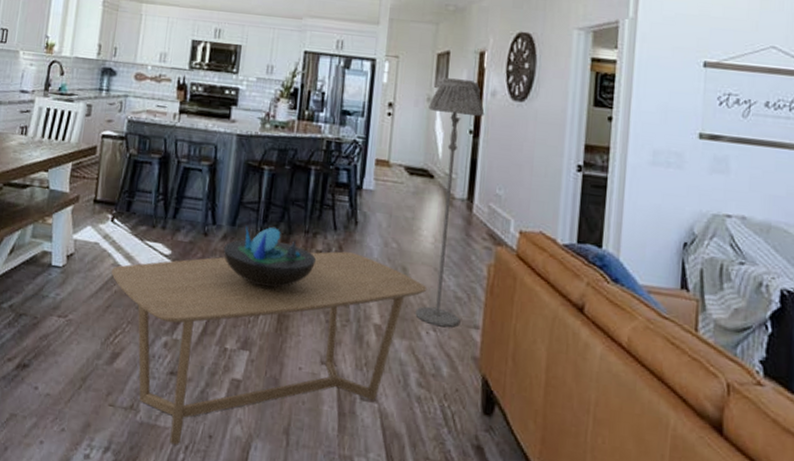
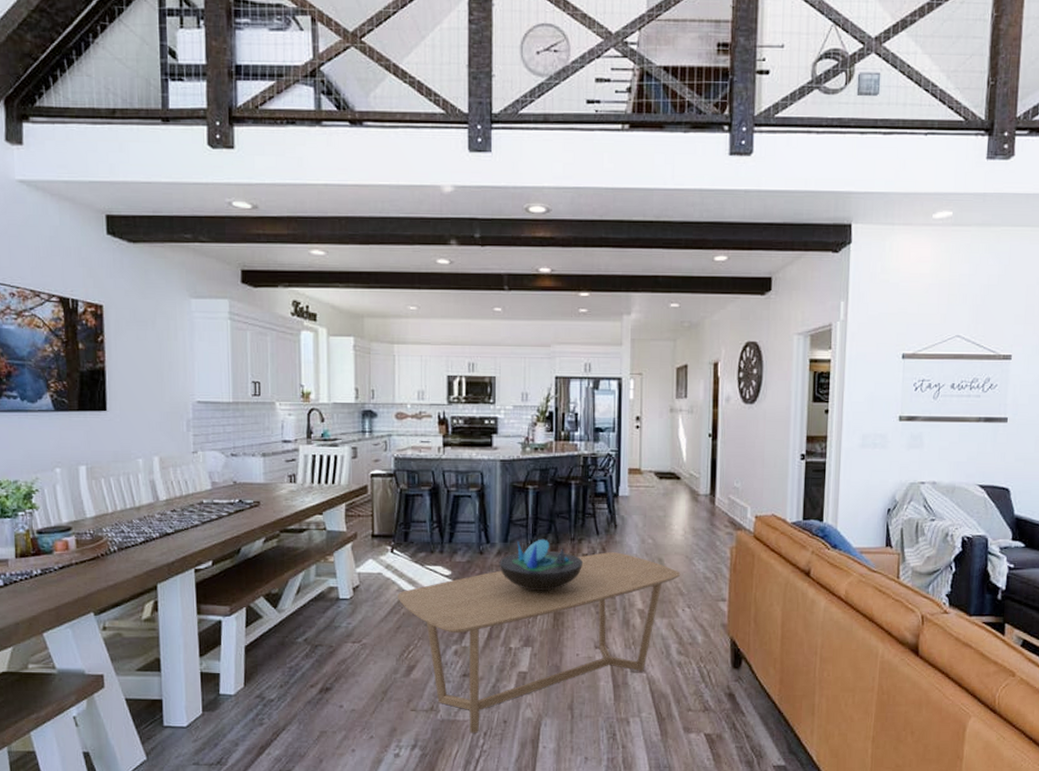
floor lamp: present [415,78,485,328] -> none [672,389,721,604]

